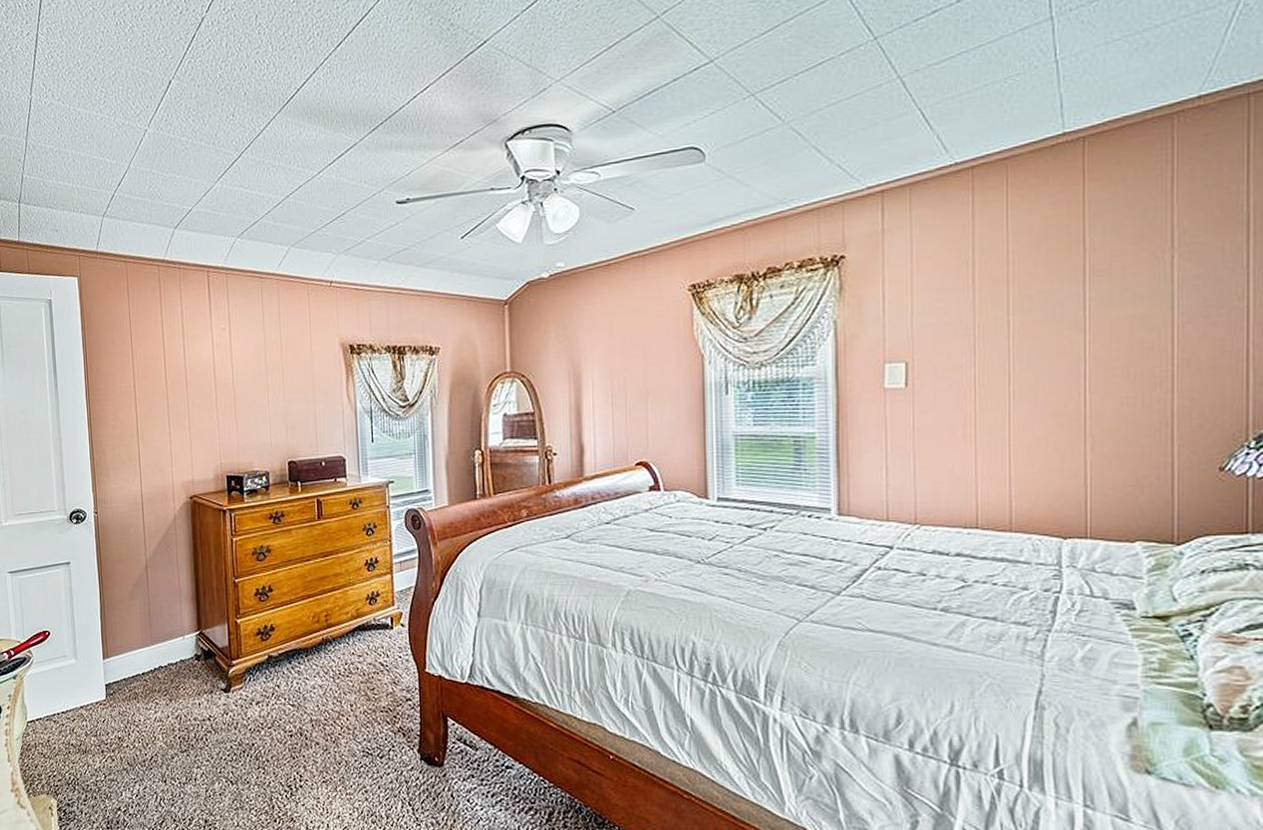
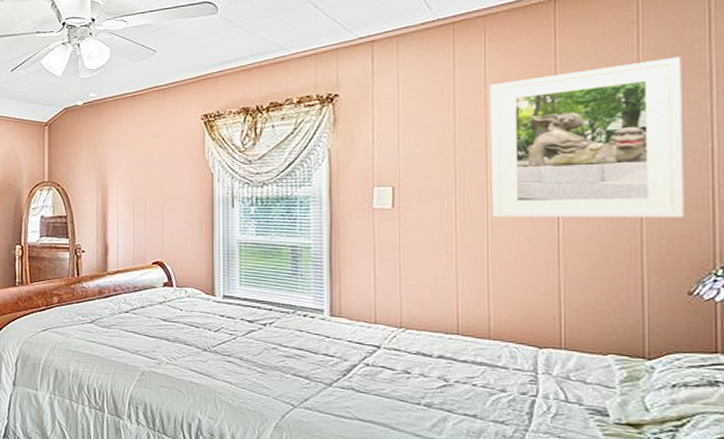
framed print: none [1012,201,1218,394] -> present [489,57,685,218]

